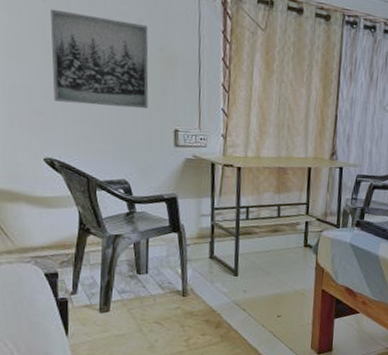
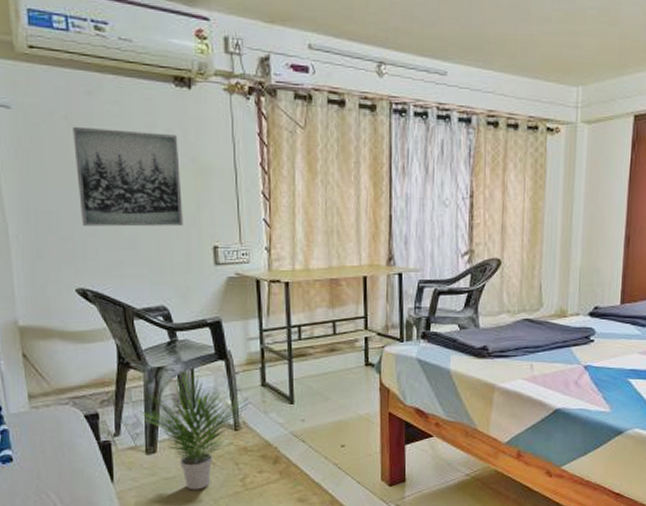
potted plant: none [95,238,200,348] -> present [138,368,252,490]

